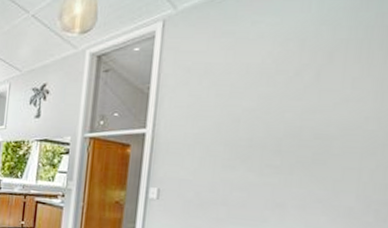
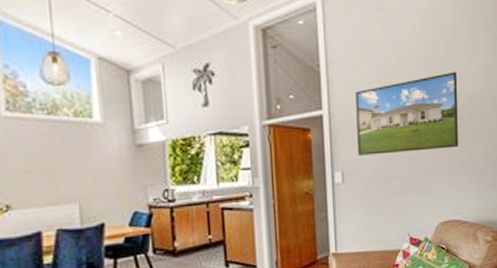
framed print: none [180,98,329,183] -> present [355,72,458,156]

